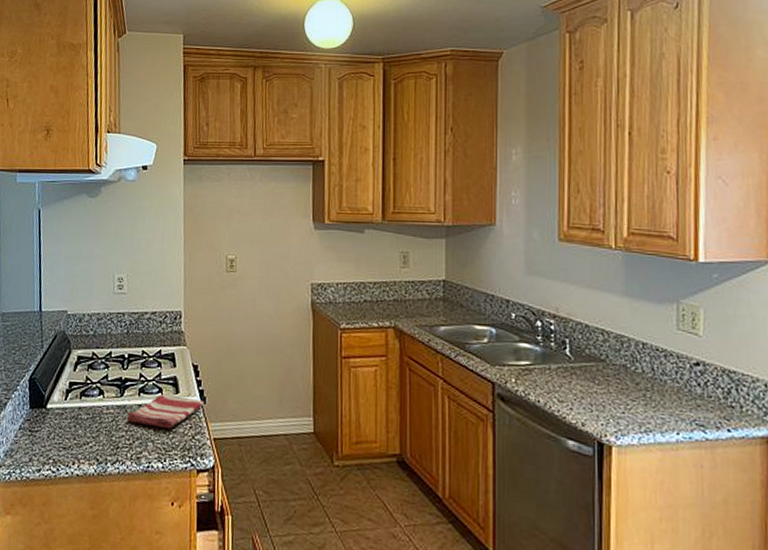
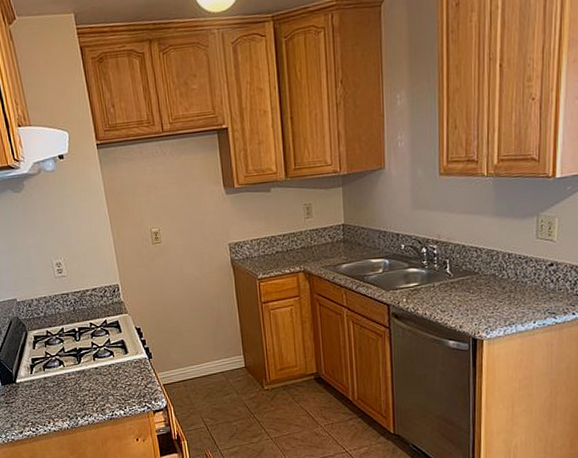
dish towel: present [127,393,205,429] -> none [87,355,151,383]

